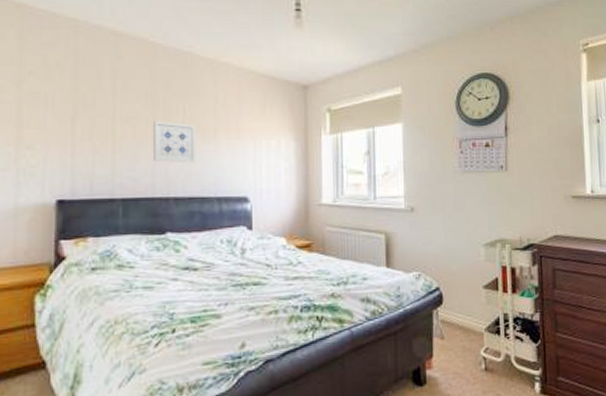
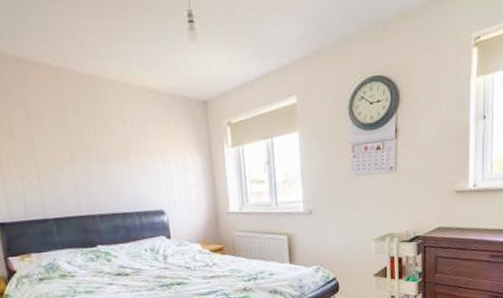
wall art: present [154,121,196,162] -> none [69,145,114,183]

